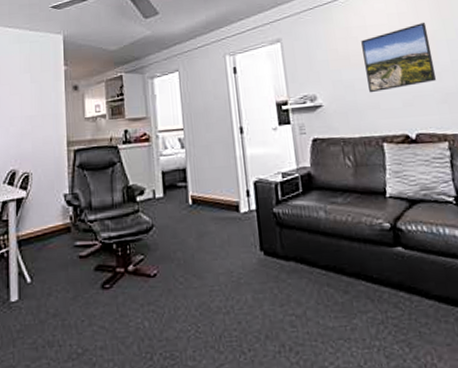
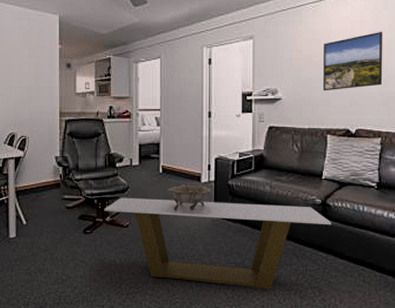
coffee table: none [125,233,408,349] -> present [104,197,332,289]
decorative bowl: none [200,215,255,252] -> present [167,184,212,211]

